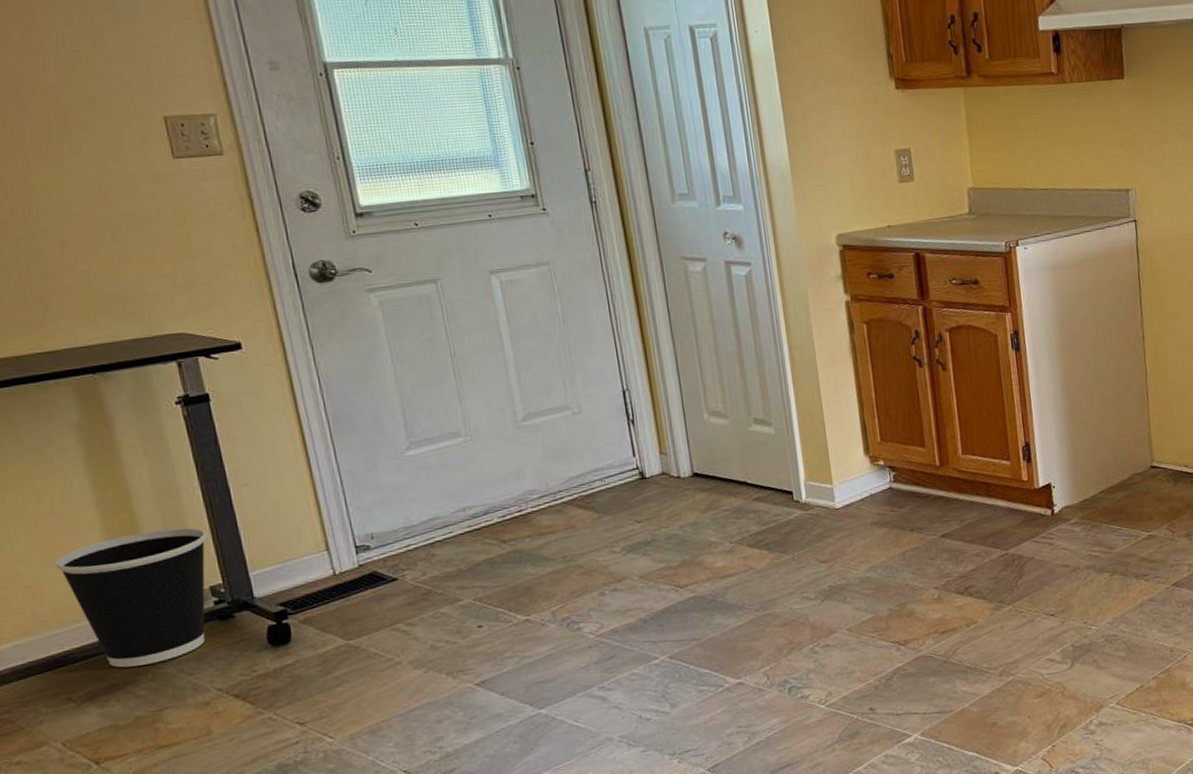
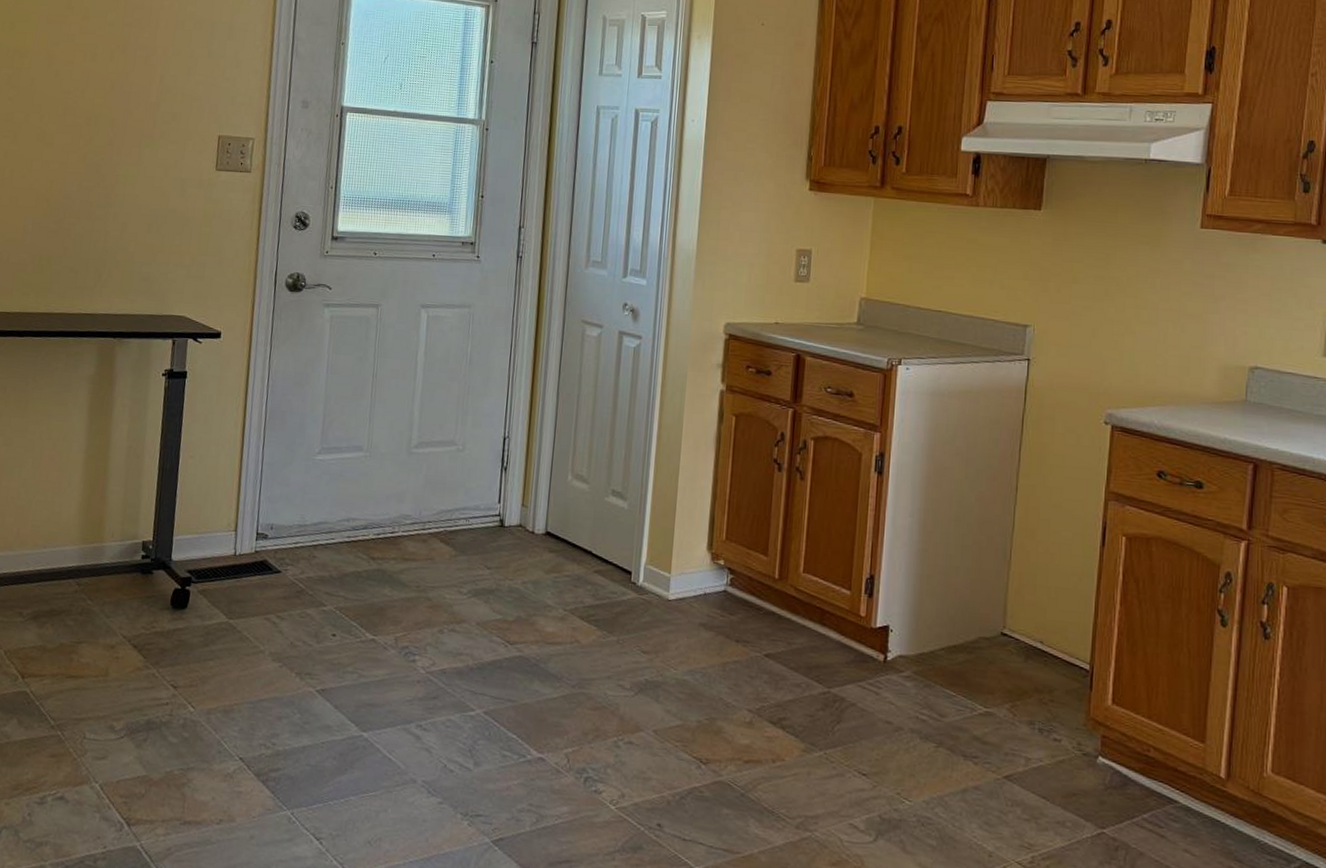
wastebasket: present [55,527,207,668] -> none [44,480,153,600]

